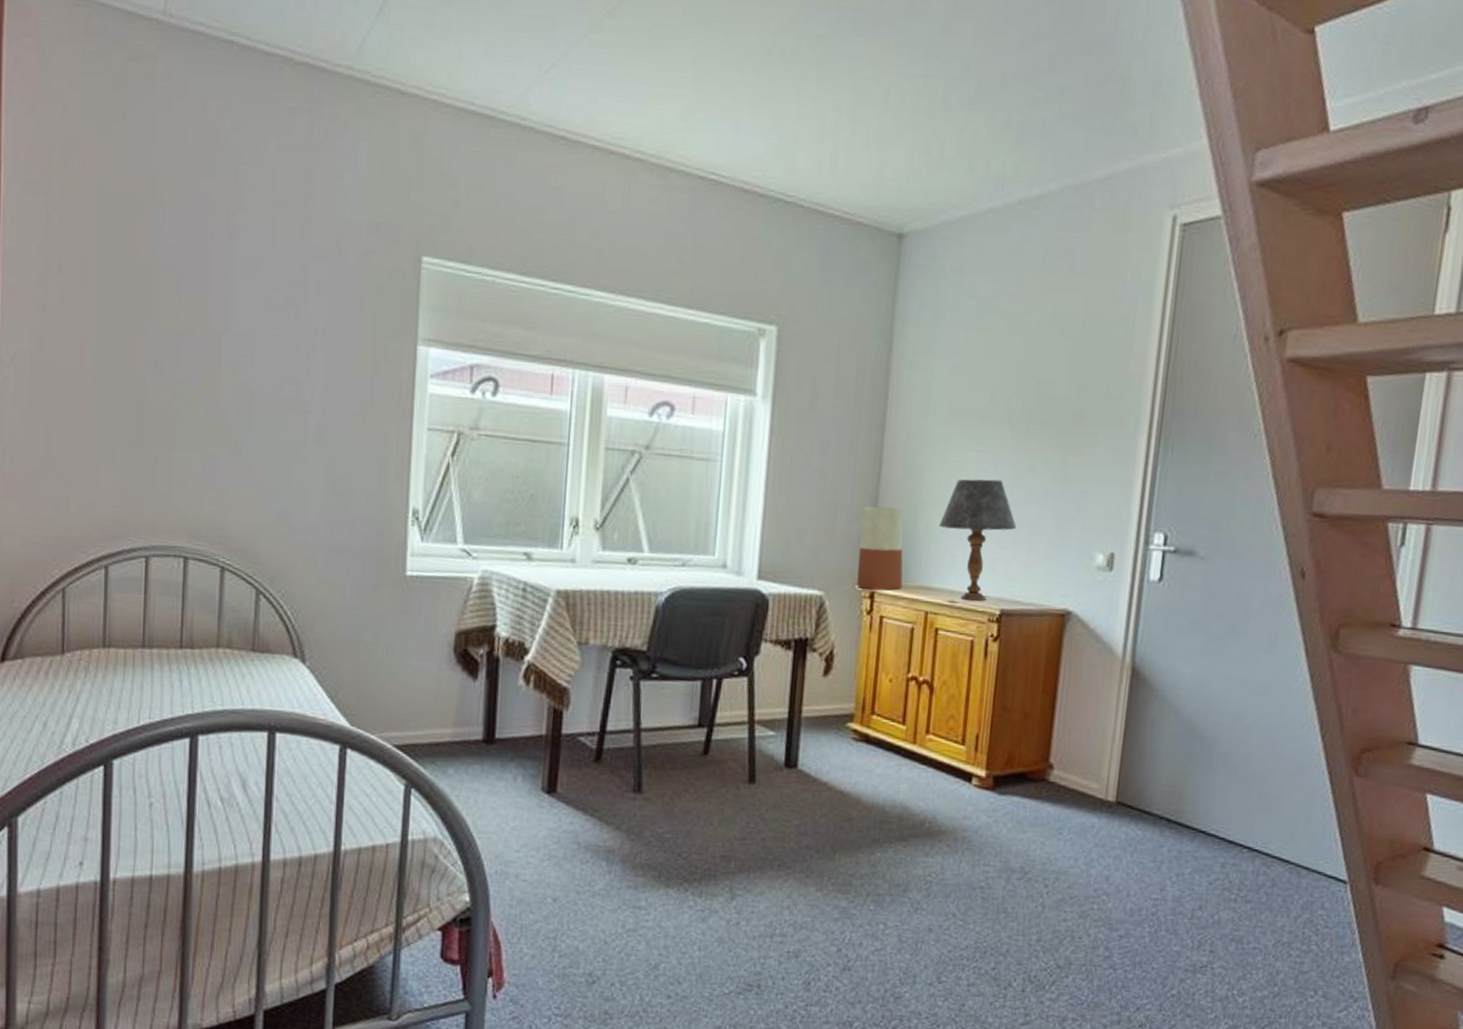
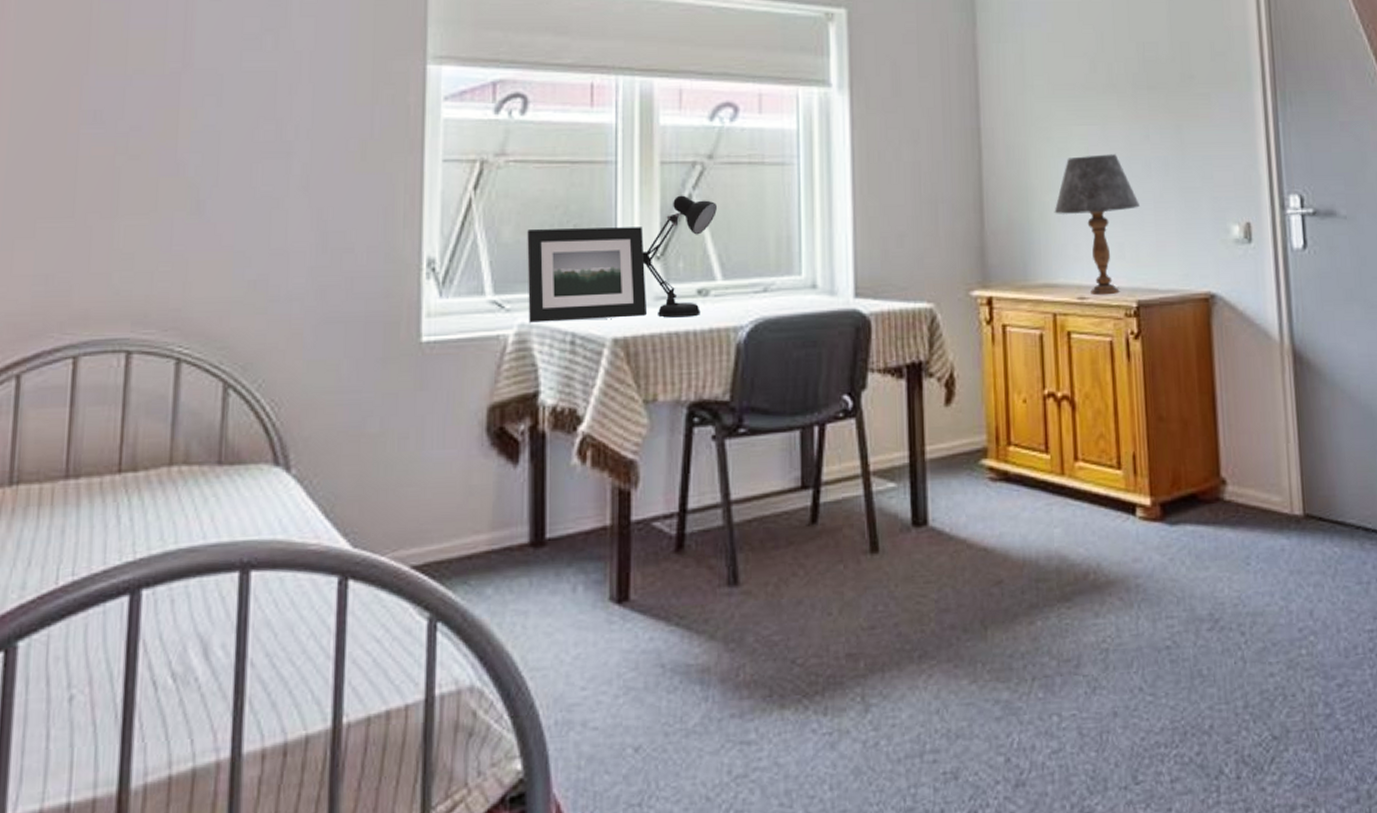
picture frame: none [490,494,587,576] -> present [527,227,648,323]
desk lamp: none [584,478,649,580] -> present [642,195,717,318]
vase: present [857,506,903,592] -> none [966,197,1023,296]

